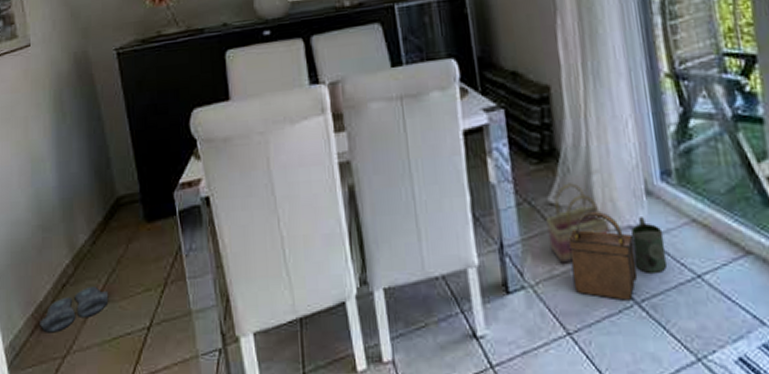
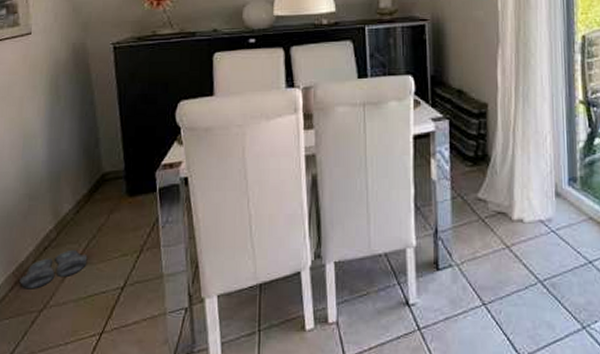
basket: present [546,183,610,264] -> none [475,183,525,248]
handbag: present [568,210,638,302] -> none [491,206,543,281]
watering can: present [630,217,667,275] -> none [540,213,567,260]

